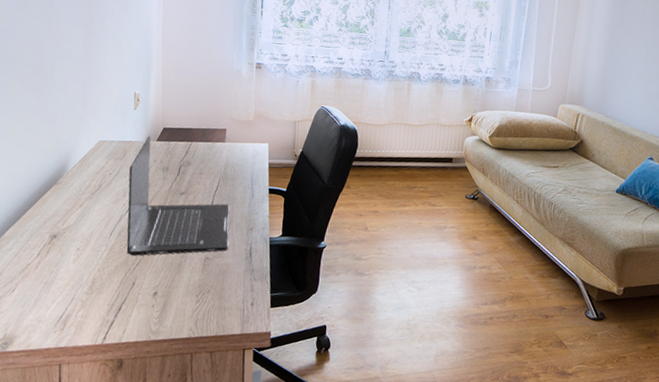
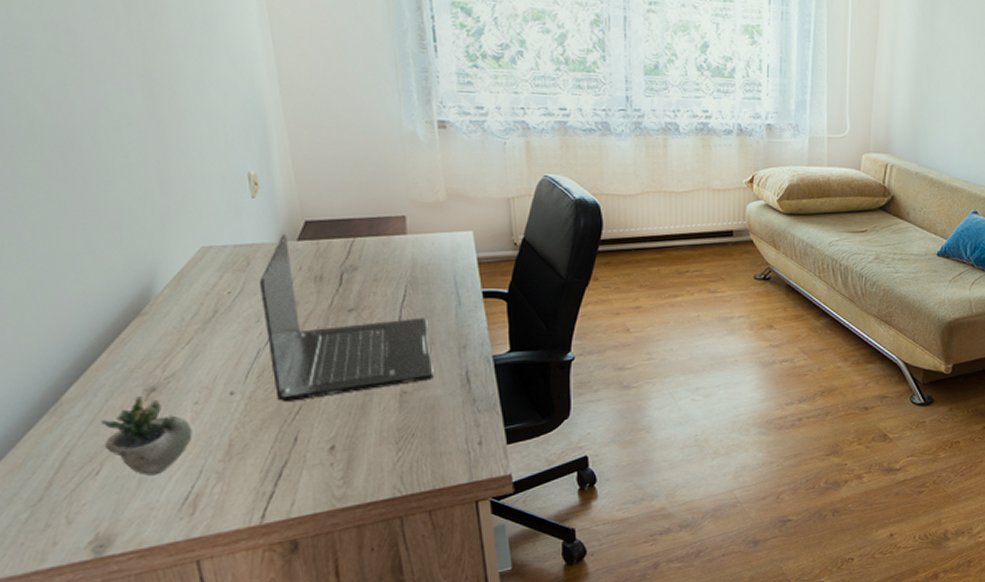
succulent plant: none [21,240,103,298] -> present [100,390,236,475]

